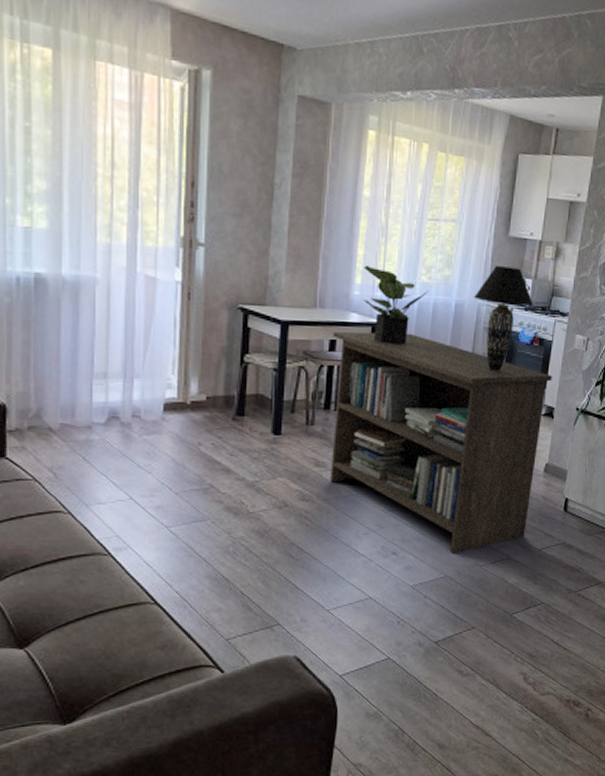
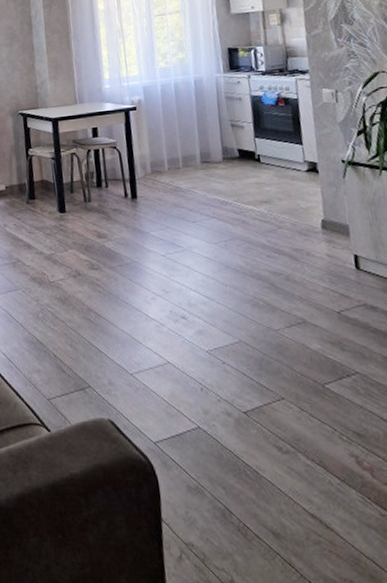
storage cabinet: present [329,331,552,553] -> none [93,112,317,317]
potted plant: present [363,265,428,345] -> none [108,63,168,125]
table lamp: present [473,265,534,373] -> none [209,39,271,136]

